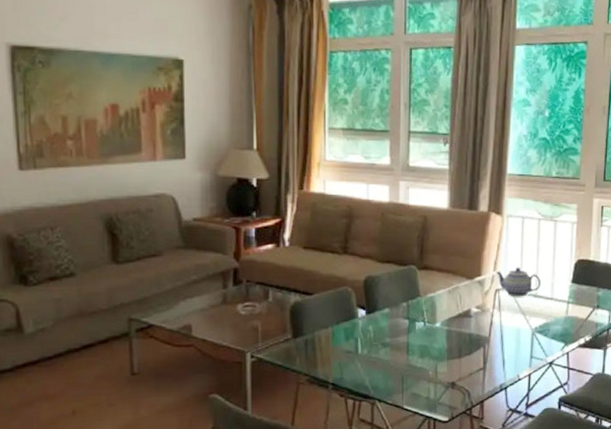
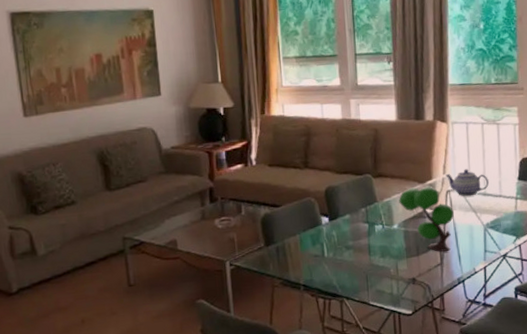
plant: none [444,283,501,356] -> present [399,186,454,252]

